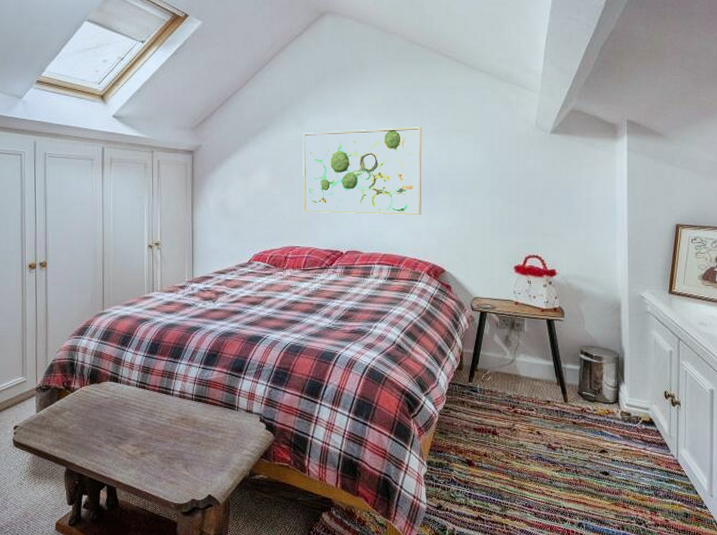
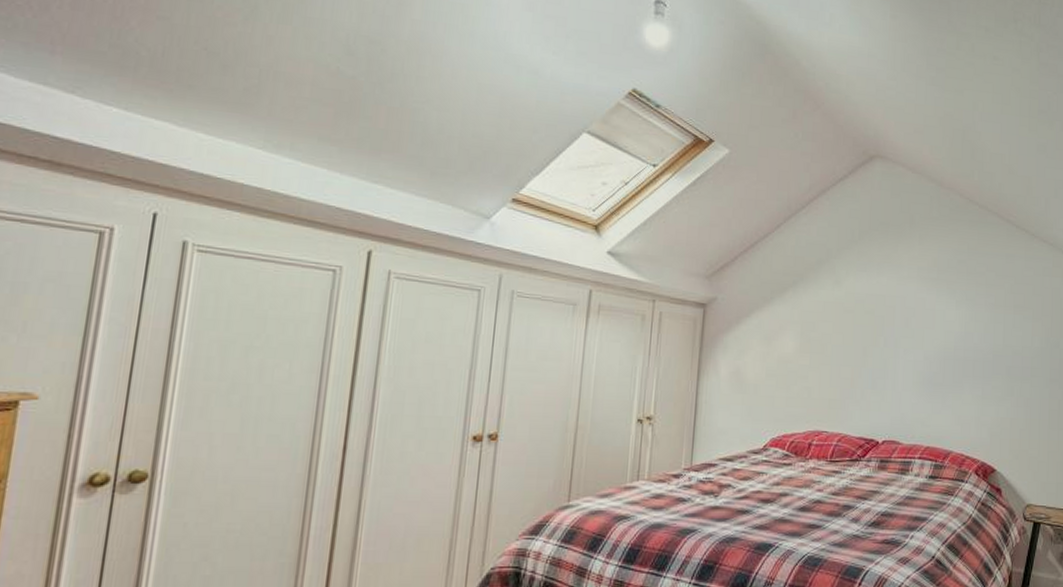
wall art: present [302,127,422,216] -> none [834,293,976,403]

